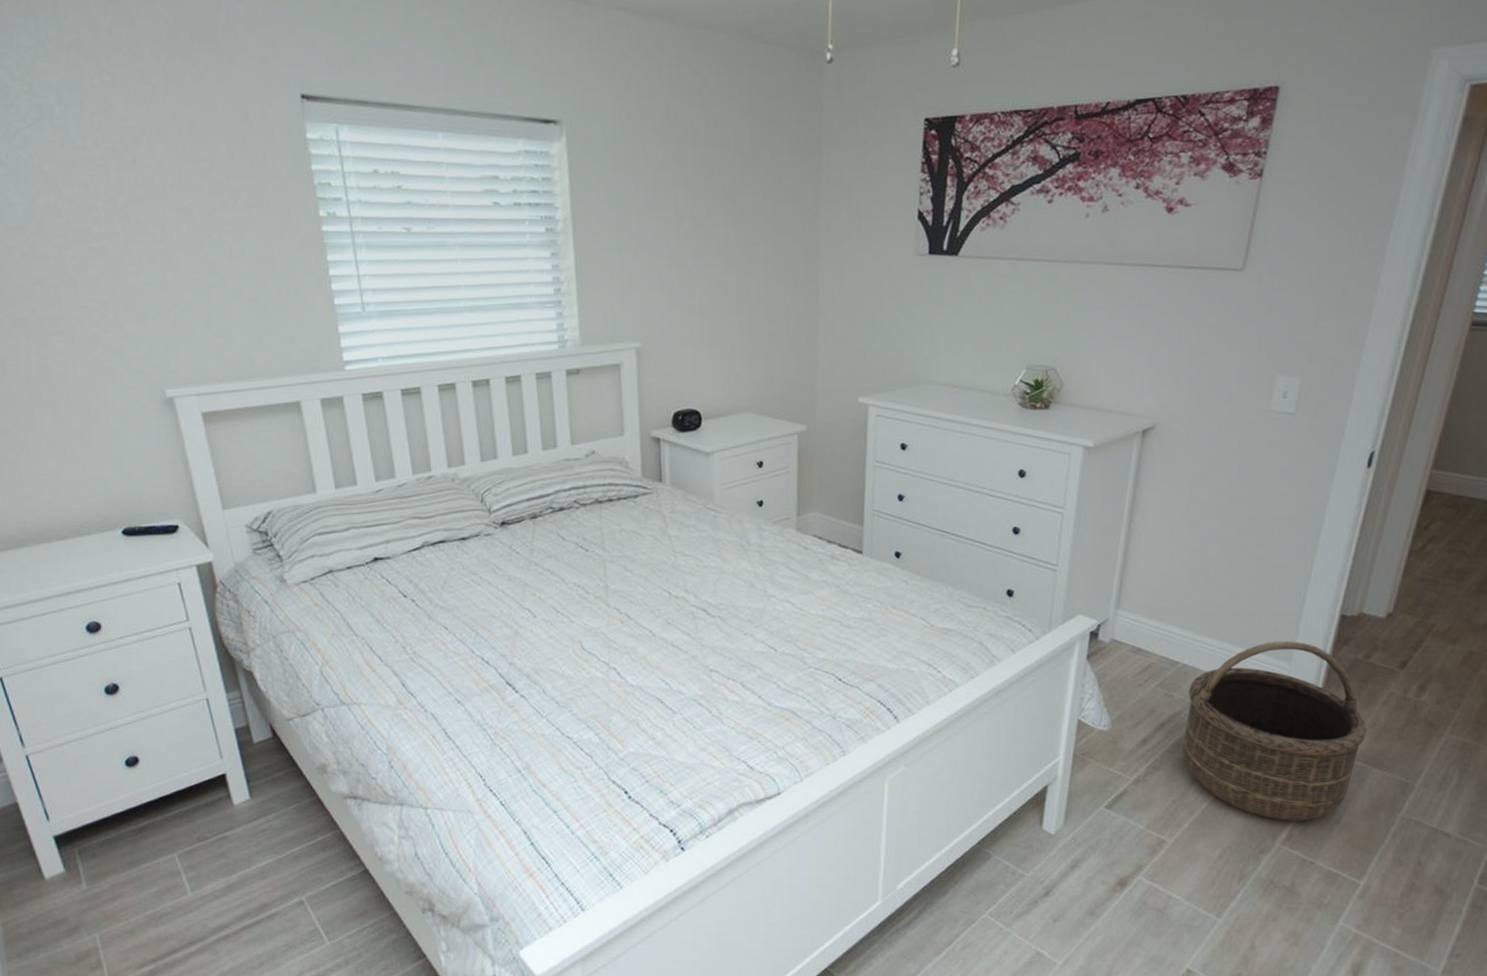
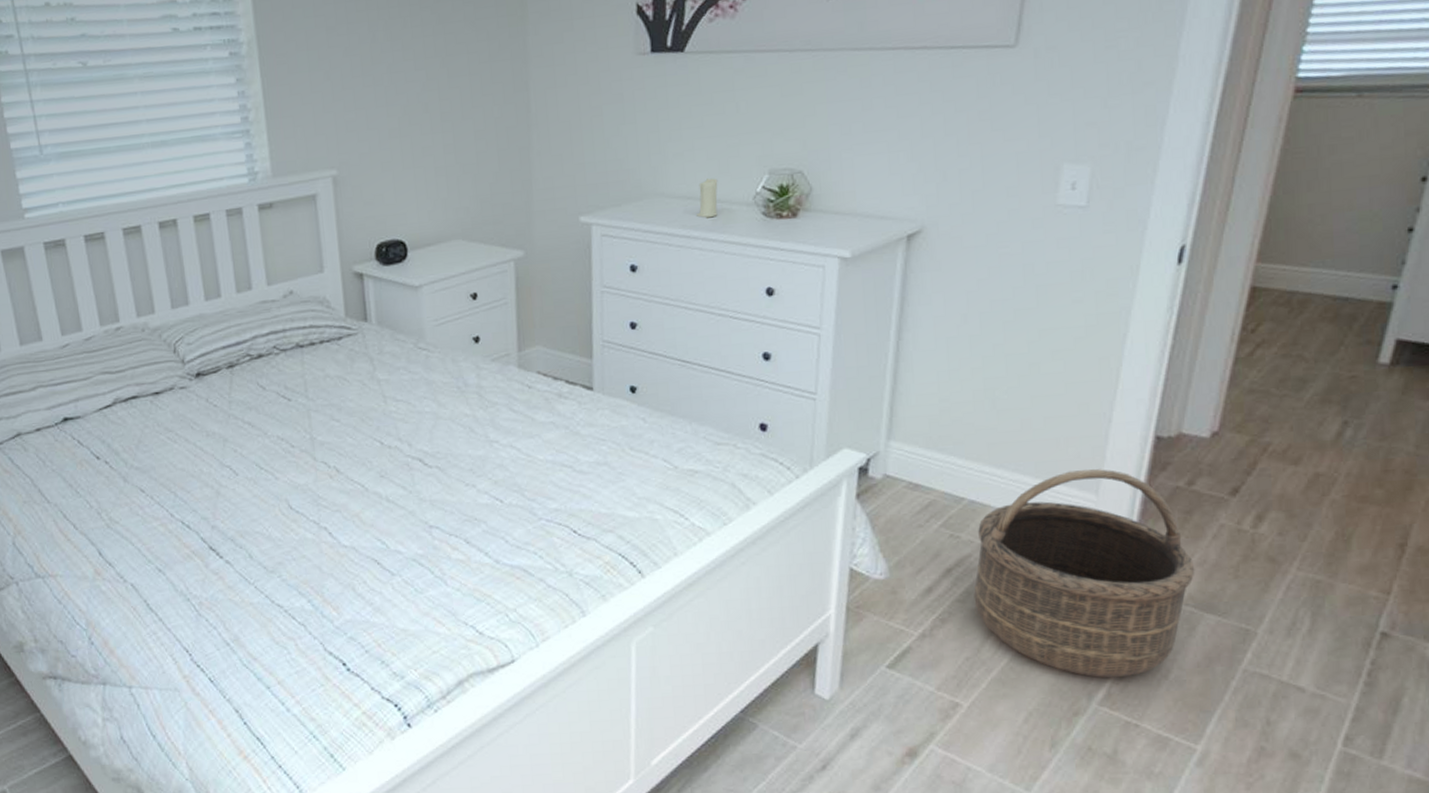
candle: none [962,370,982,405] -> present [697,178,718,218]

